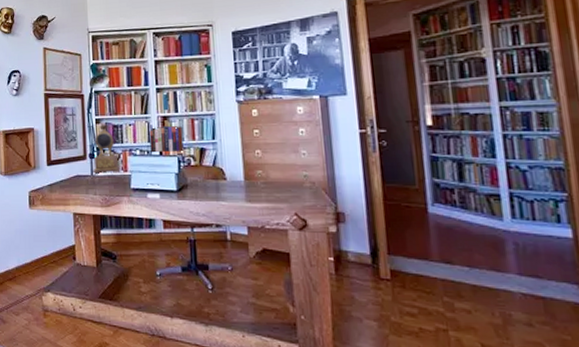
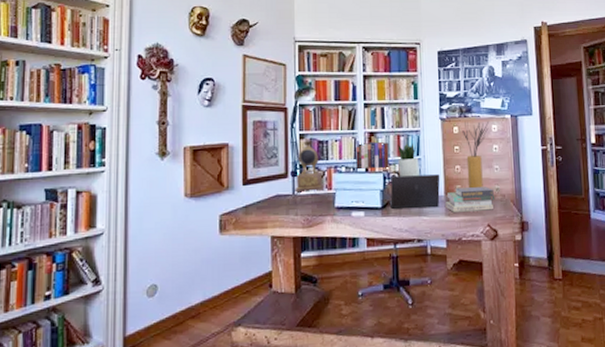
laptop: none [185,159,239,193] -> present [389,174,440,210]
planter: none [192,126,217,161] -> present [398,143,421,177]
books: none [245,173,303,199] -> present [445,187,495,212]
vase: none [262,102,294,175] -> present [462,120,490,189]

